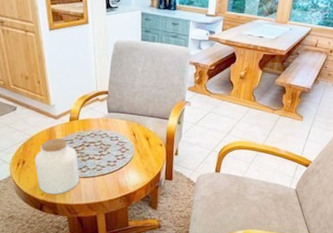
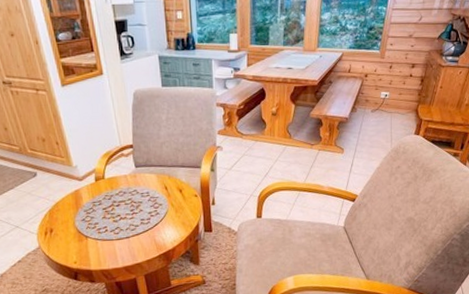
jar: present [34,138,80,195] -> none [62,201,114,262]

